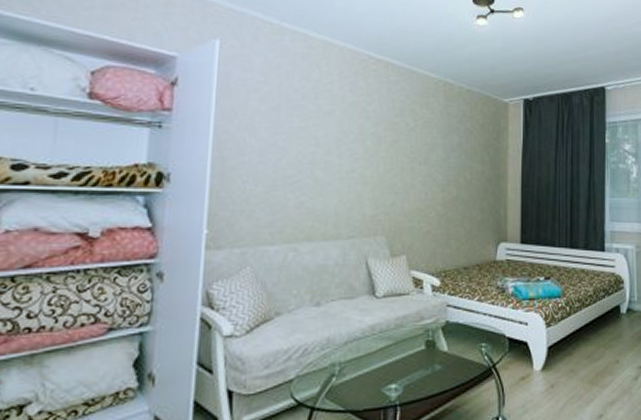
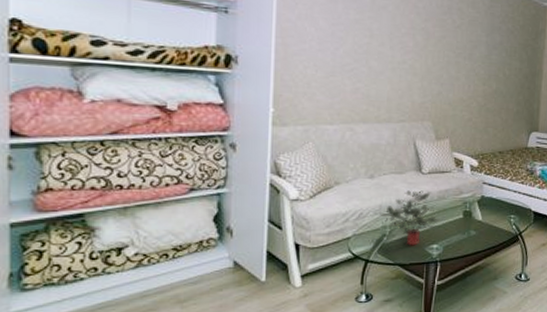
potted plant: none [326,318,402,387] -> present [378,190,443,246]

